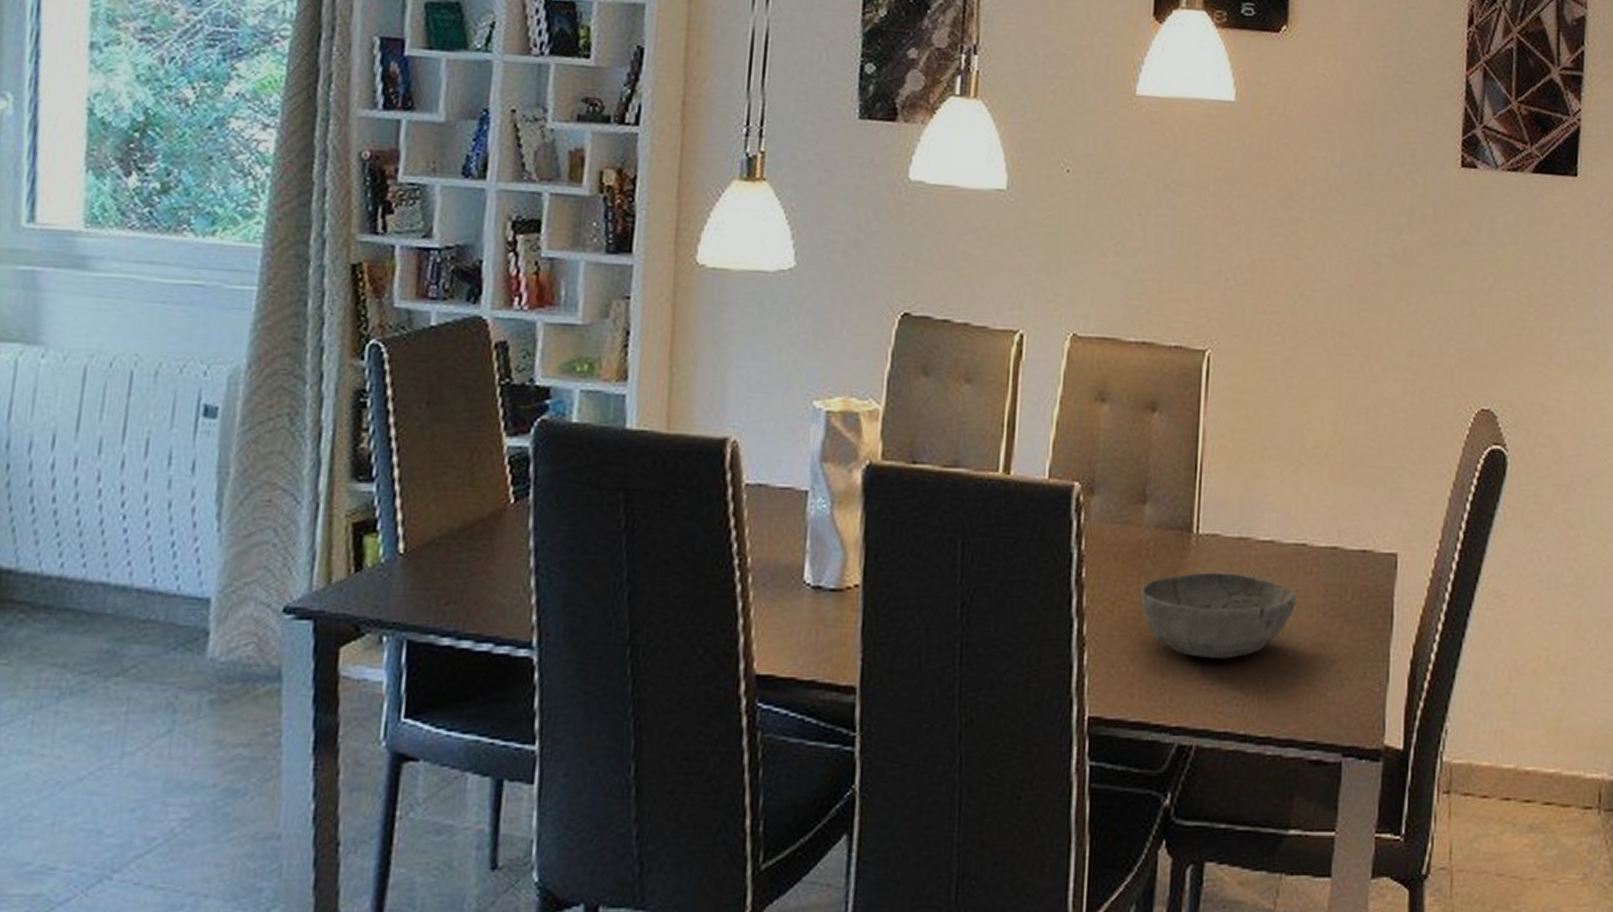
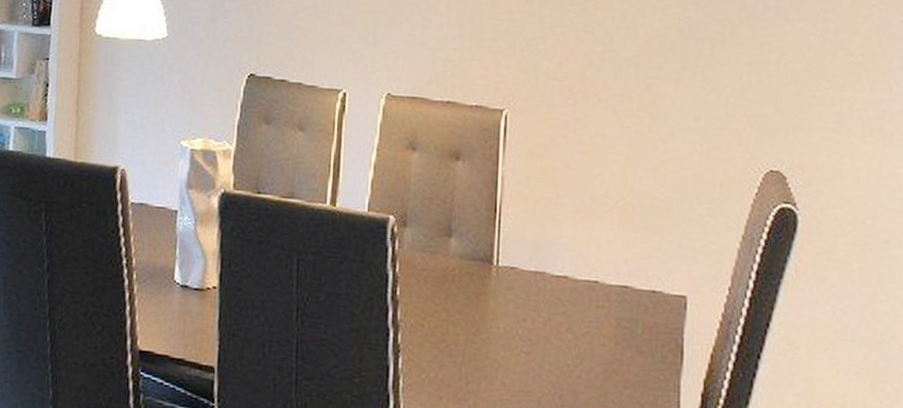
bowl: present [1140,572,1296,659] -> none [447,298,589,375]

